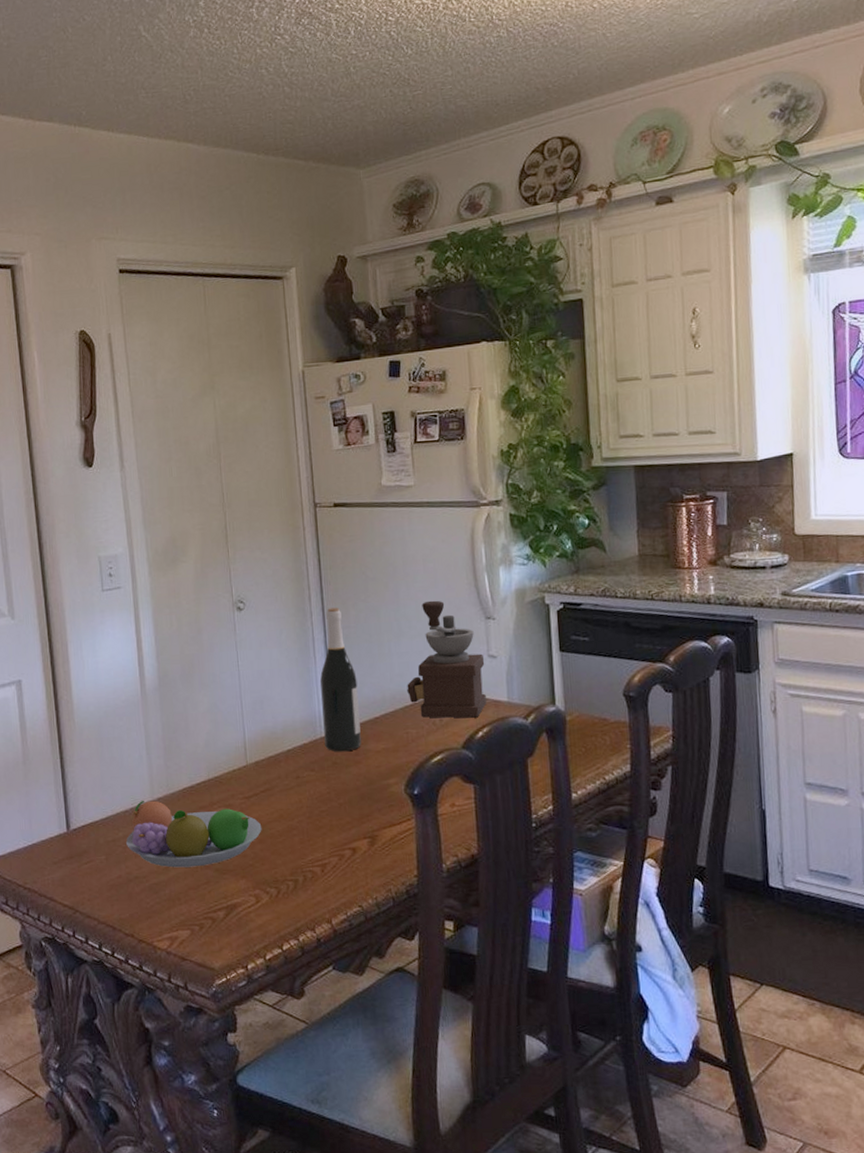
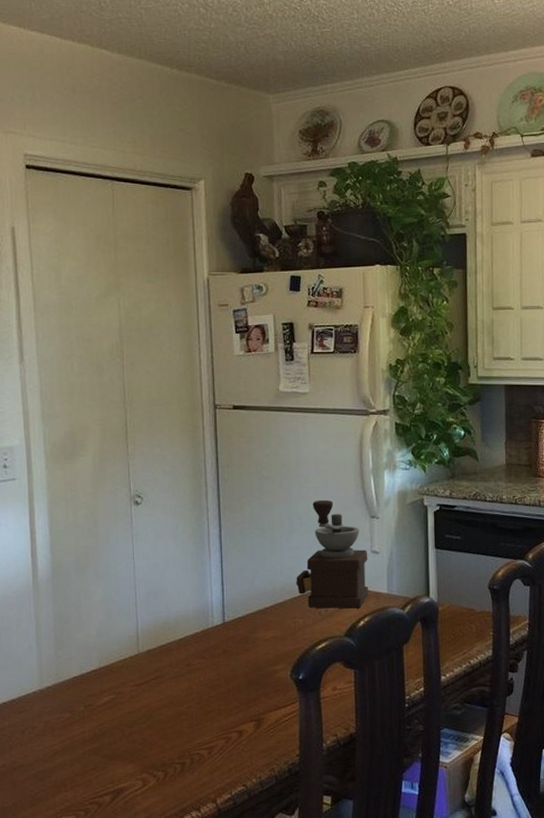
fruit bowl: present [126,800,262,868] -> none [12,689,152,755]
wine bottle: present [319,607,361,752] -> none [213,504,251,641]

